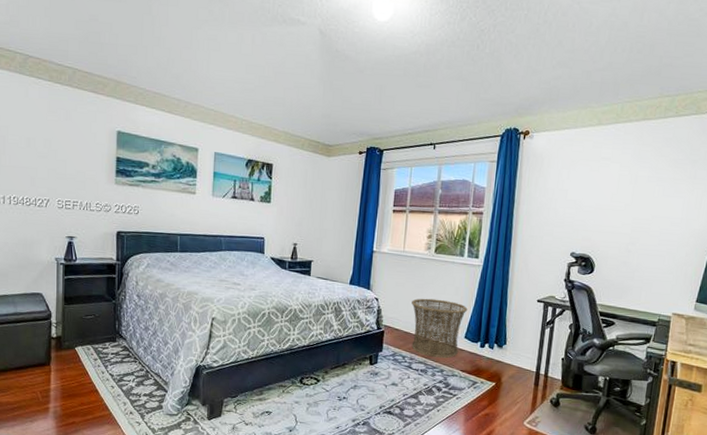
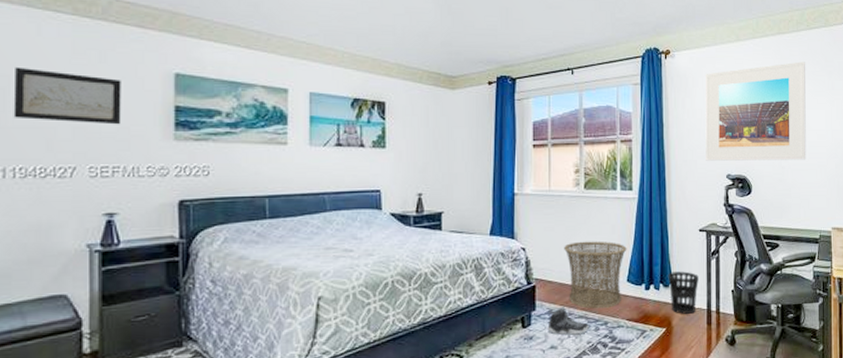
wall art: none [10,120,80,170] -> present [13,66,121,125]
sneaker: none [391,351,427,377] -> present [547,306,589,335]
wastebasket: none [502,335,532,374] -> present [668,271,699,314]
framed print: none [552,148,668,246] -> present [705,61,806,161]

